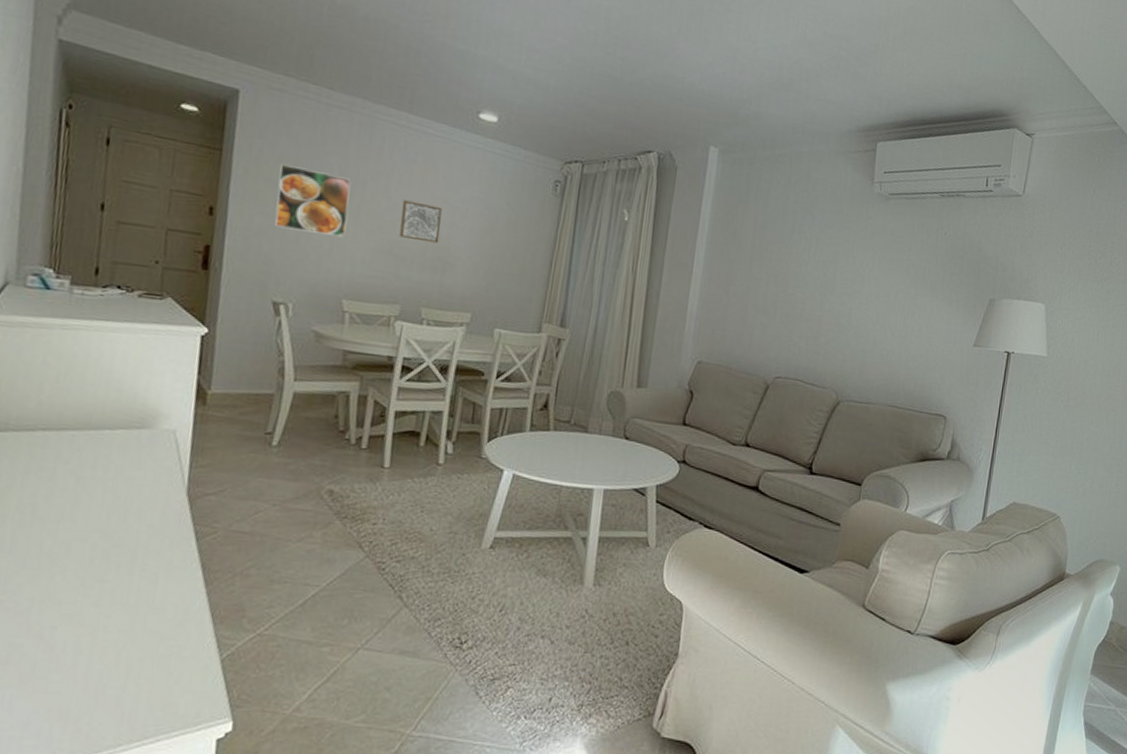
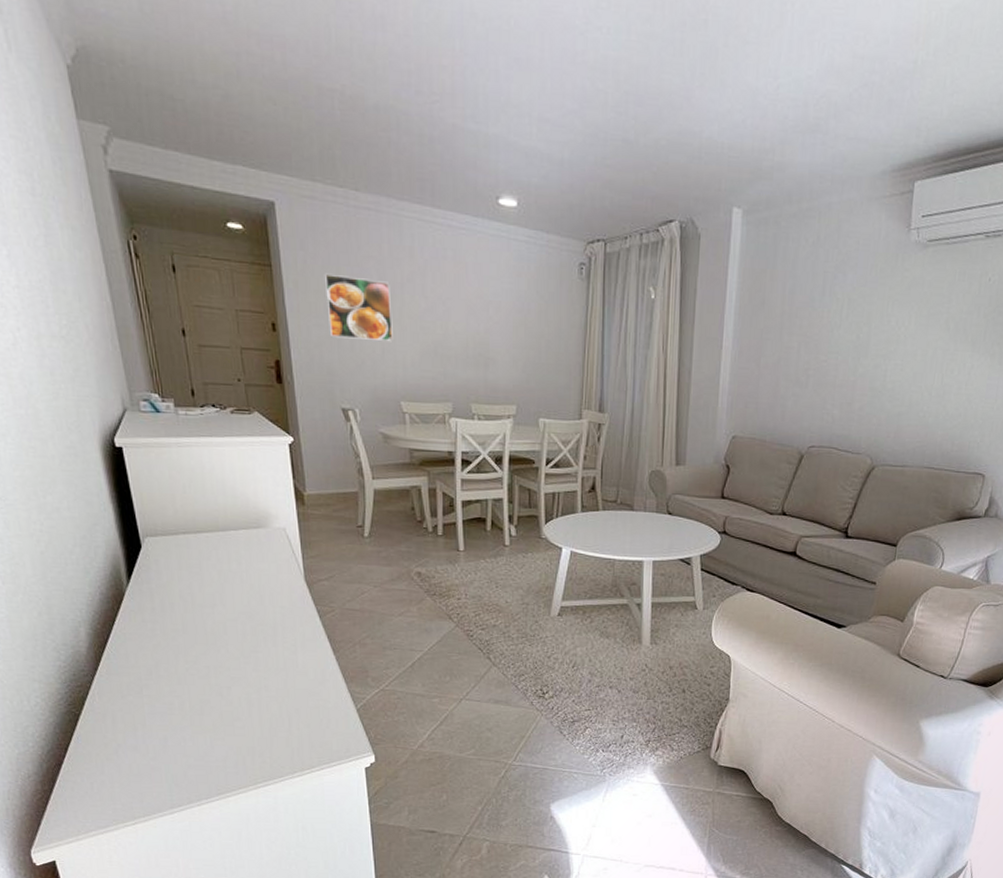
wall art: present [399,200,442,244] -> none [439,298,478,340]

